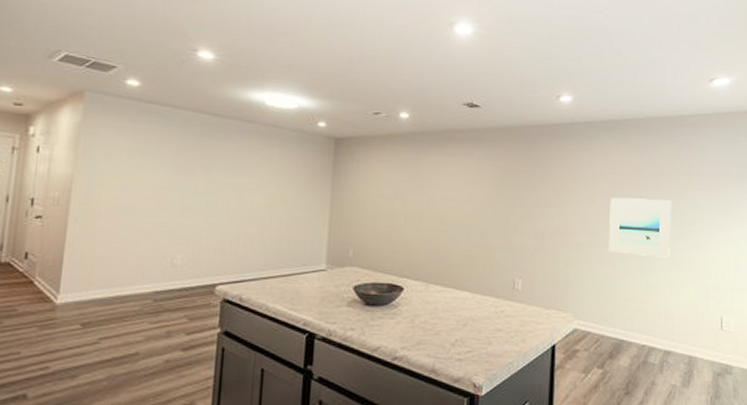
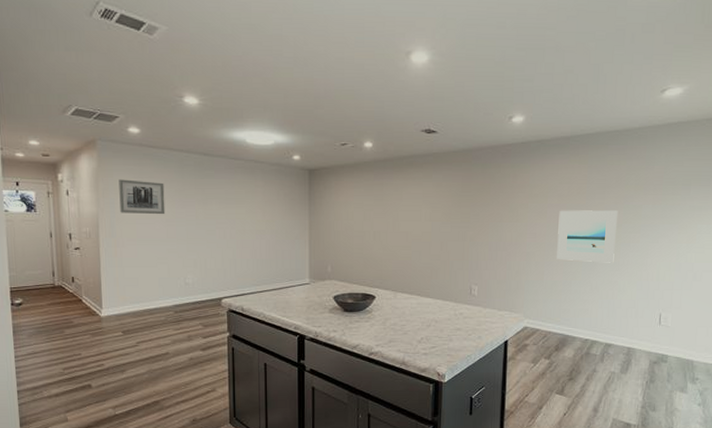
wall art: none [101,137,162,181] -> present [119,179,166,215]

